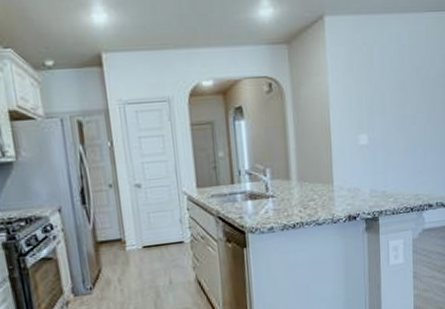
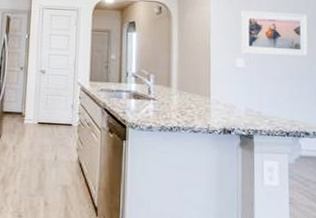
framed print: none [362,72,433,129] -> present [241,11,309,57]

